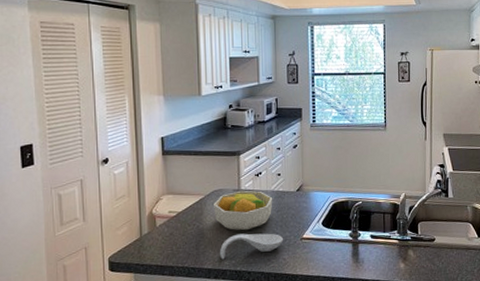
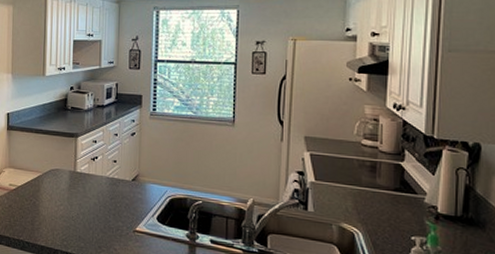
fruit bowl: present [213,190,273,231] -> none [49,172,108,214]
spoon rest: present [219,233,283,260] -> none [52,215,115,239]

